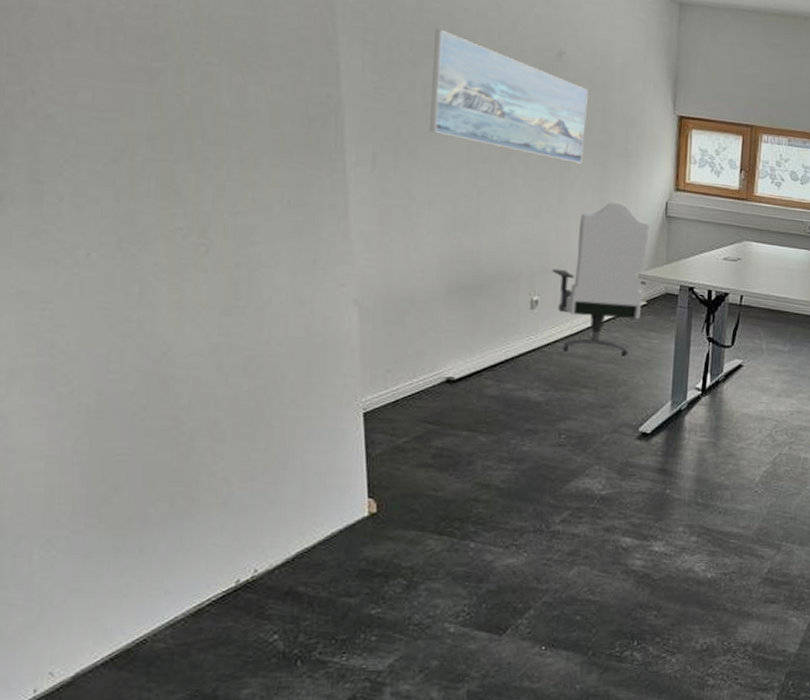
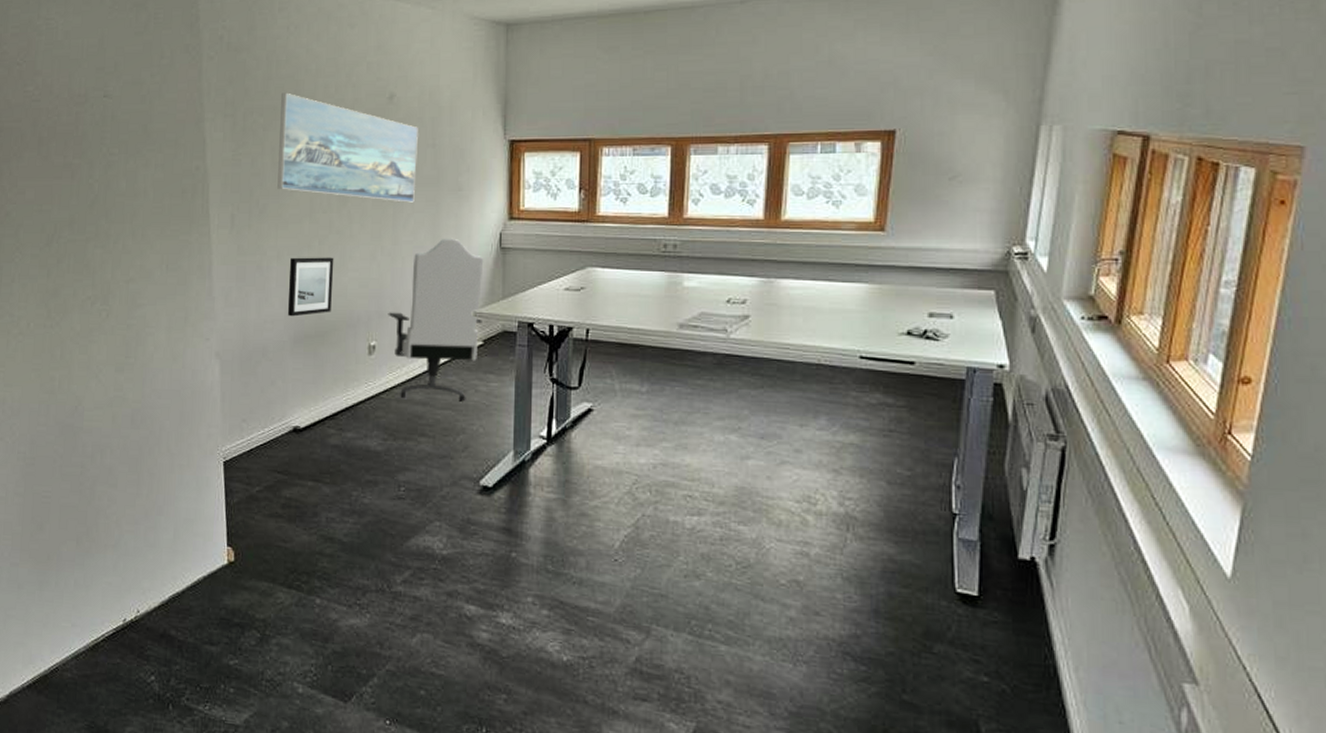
wall art: none [440,205,495,267] -> present [287,257,334,317]

